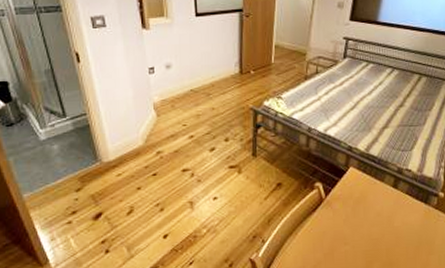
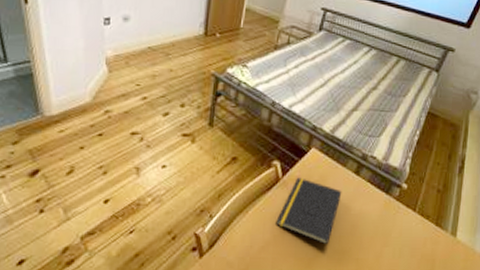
notepad: none [324,196,383,259] -> present [276,177,342,245]

